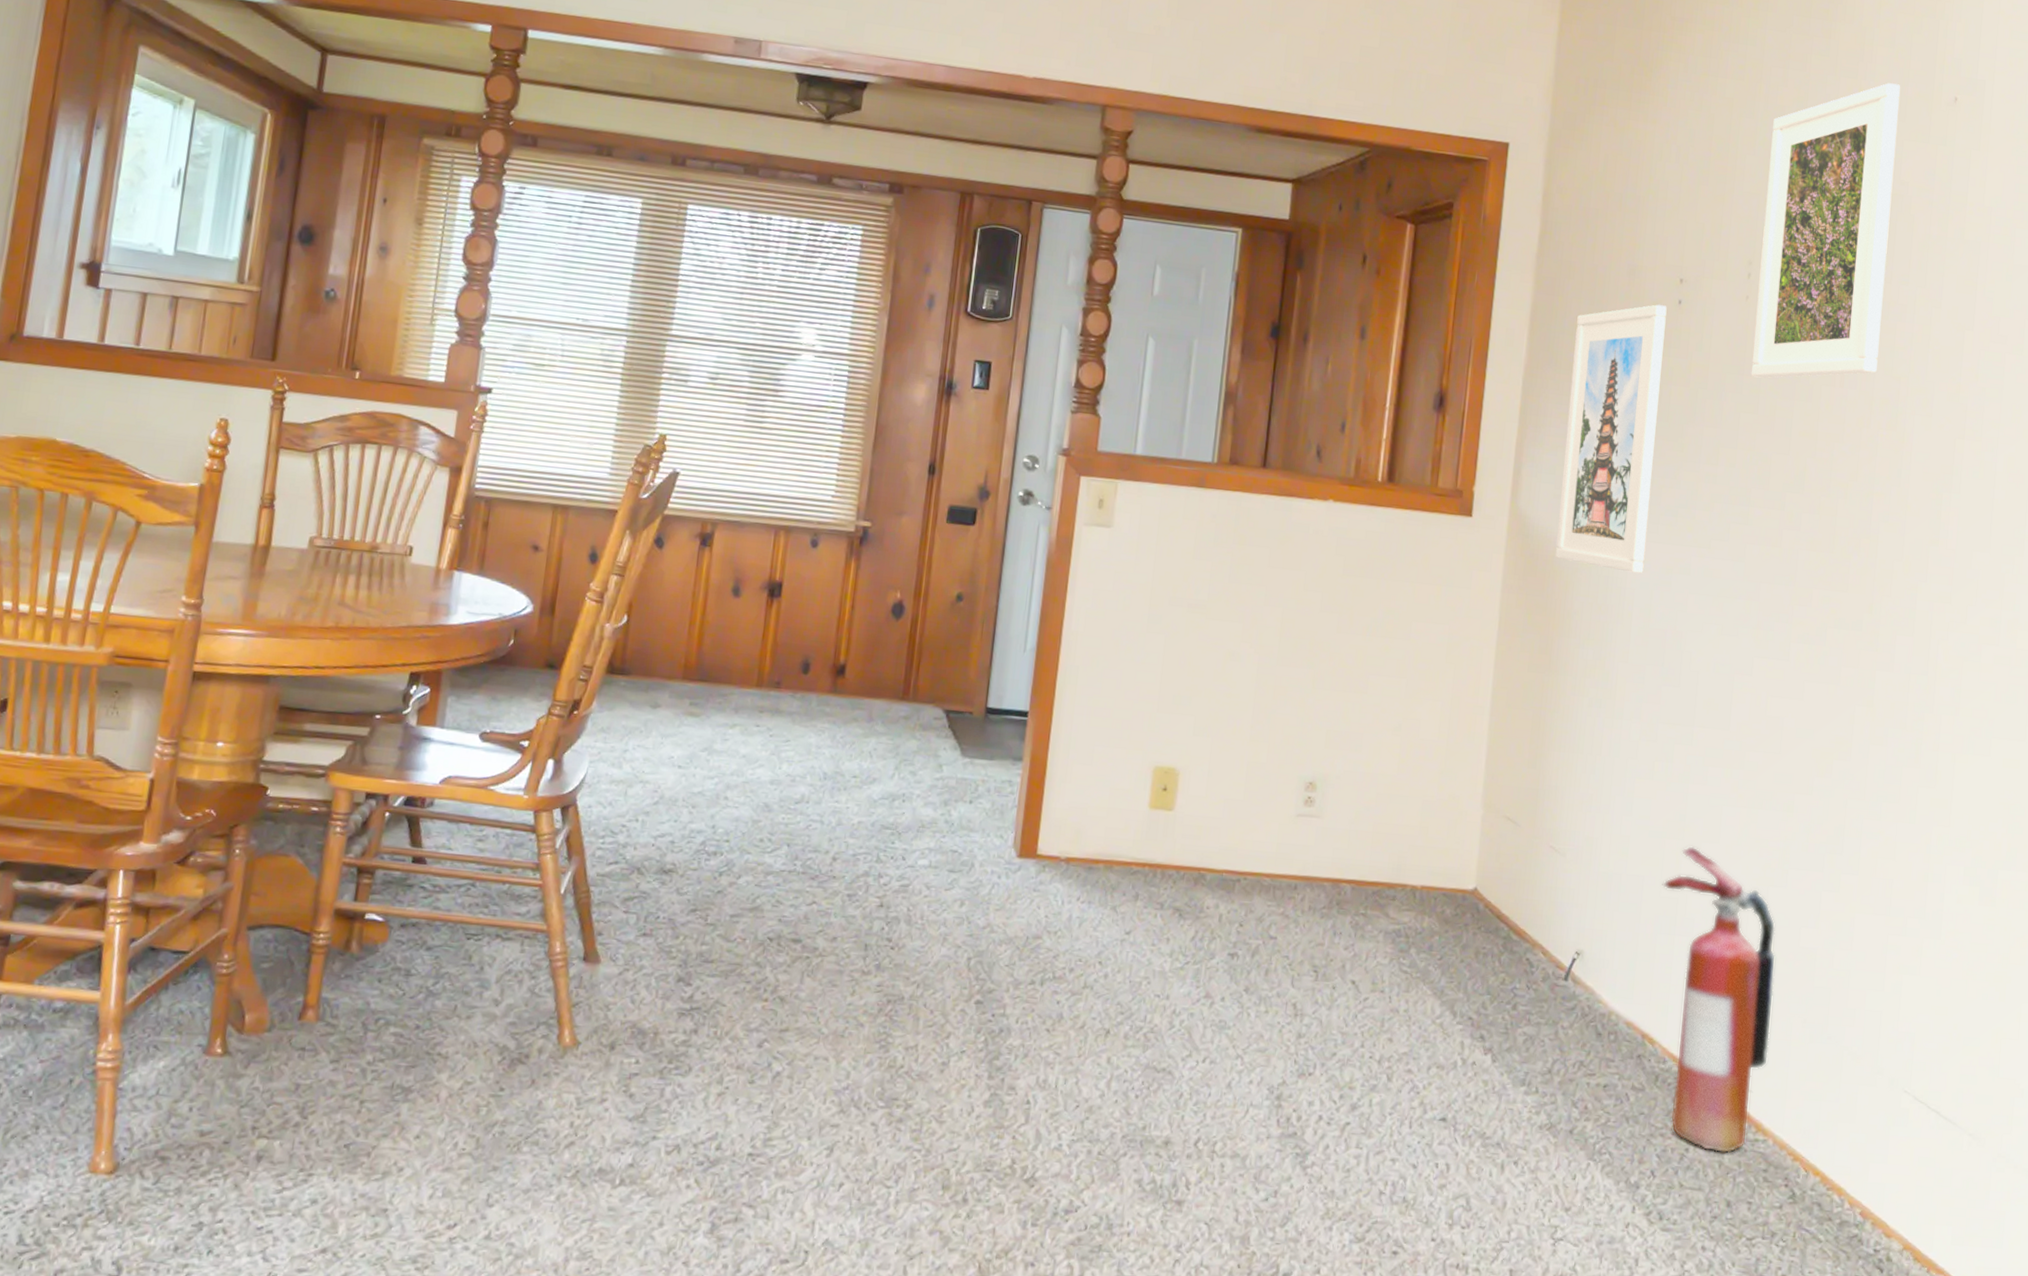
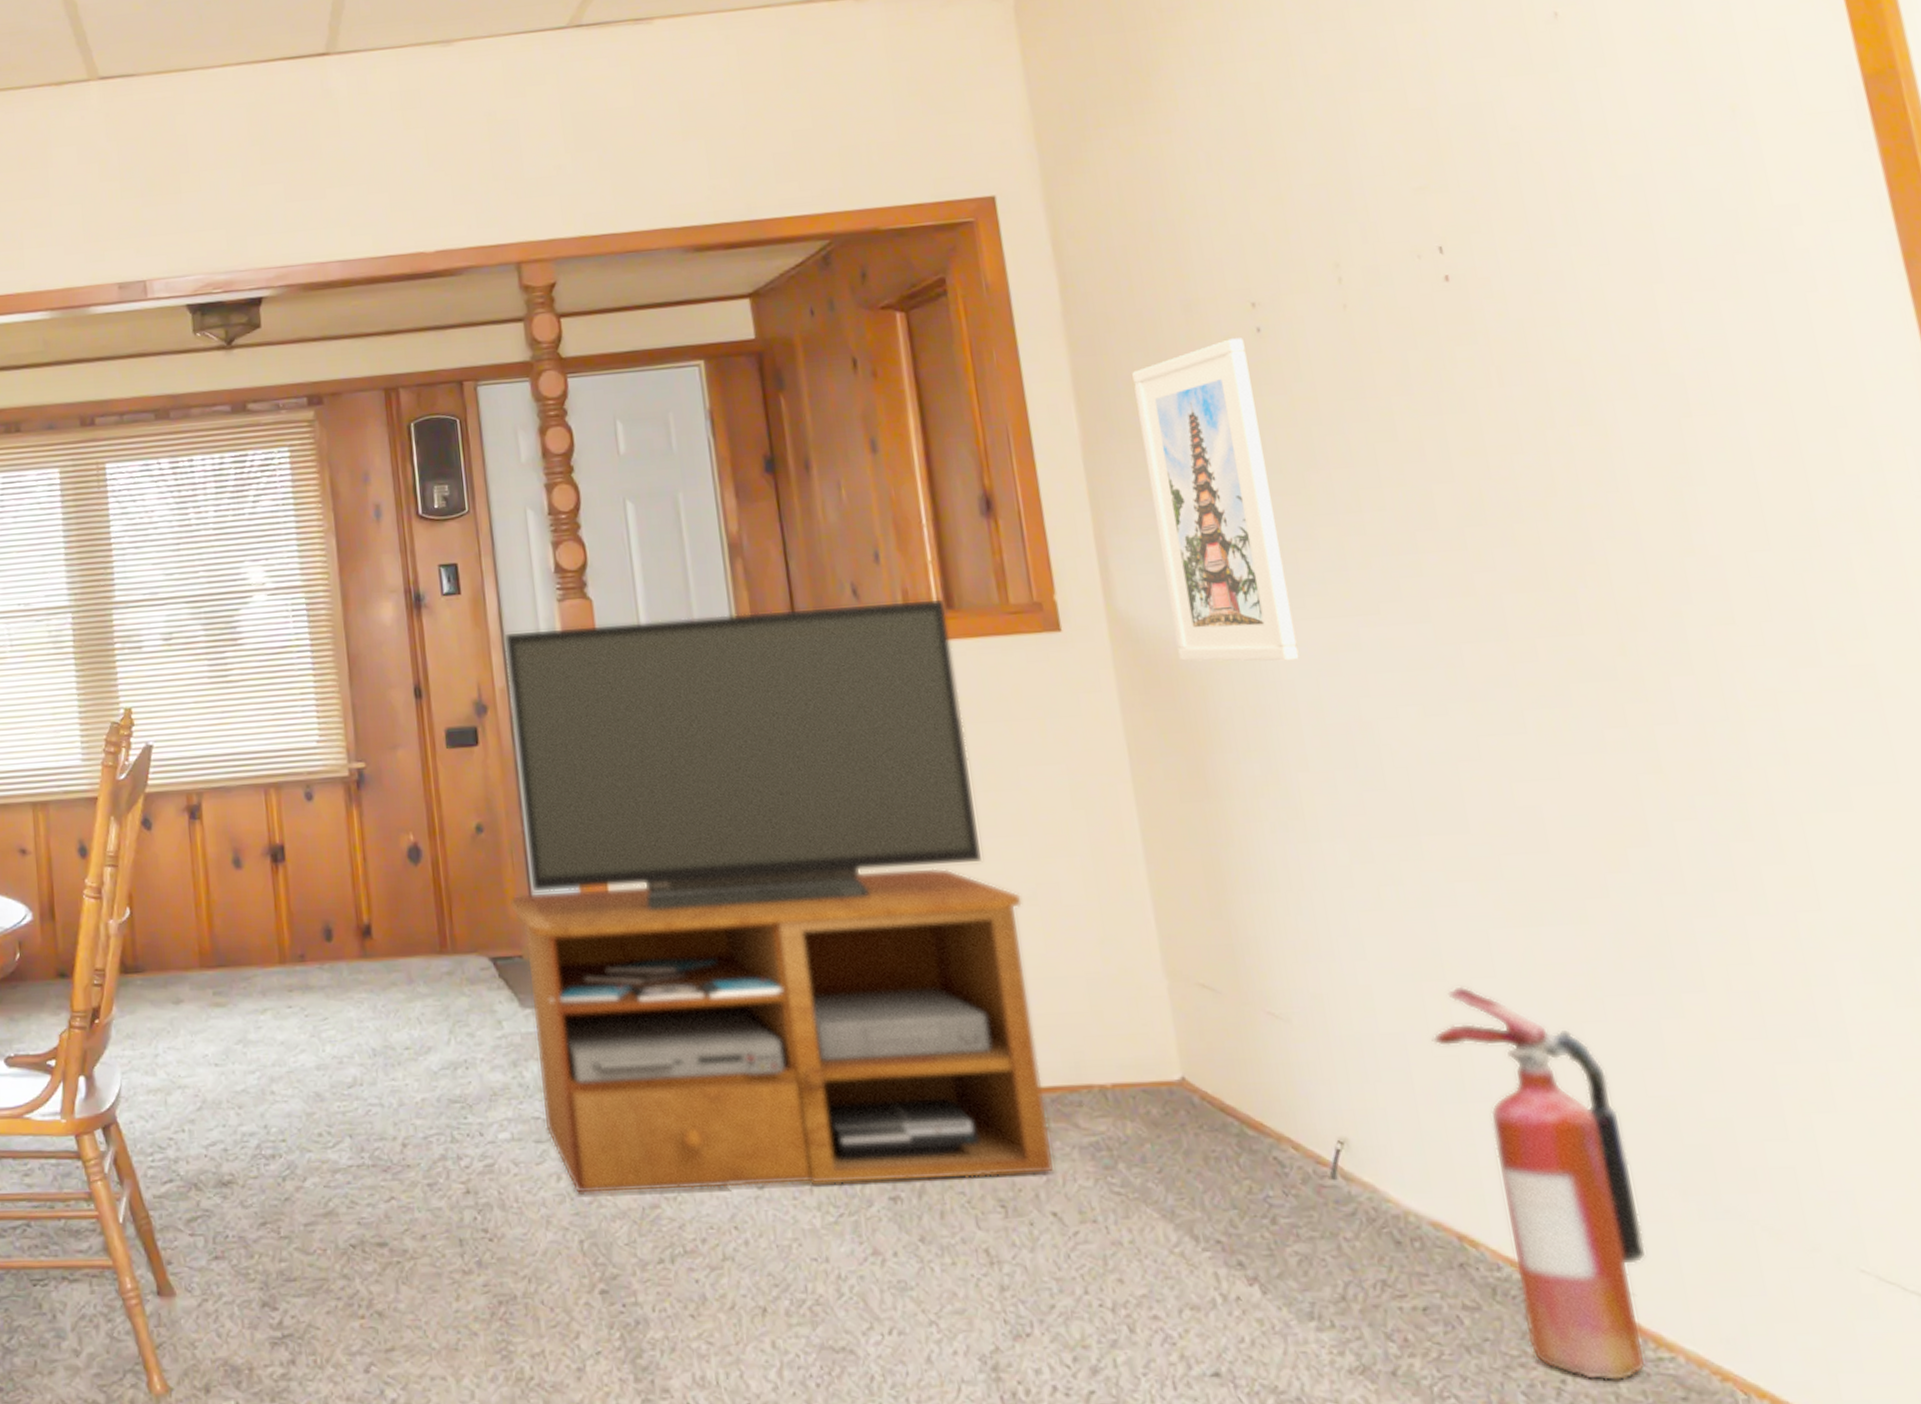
tv stand: none [960,431,1390,950] -> present [505,598,1053,1195]
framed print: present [1751,83,1901,378] -> none [1320,15,1545,398]

